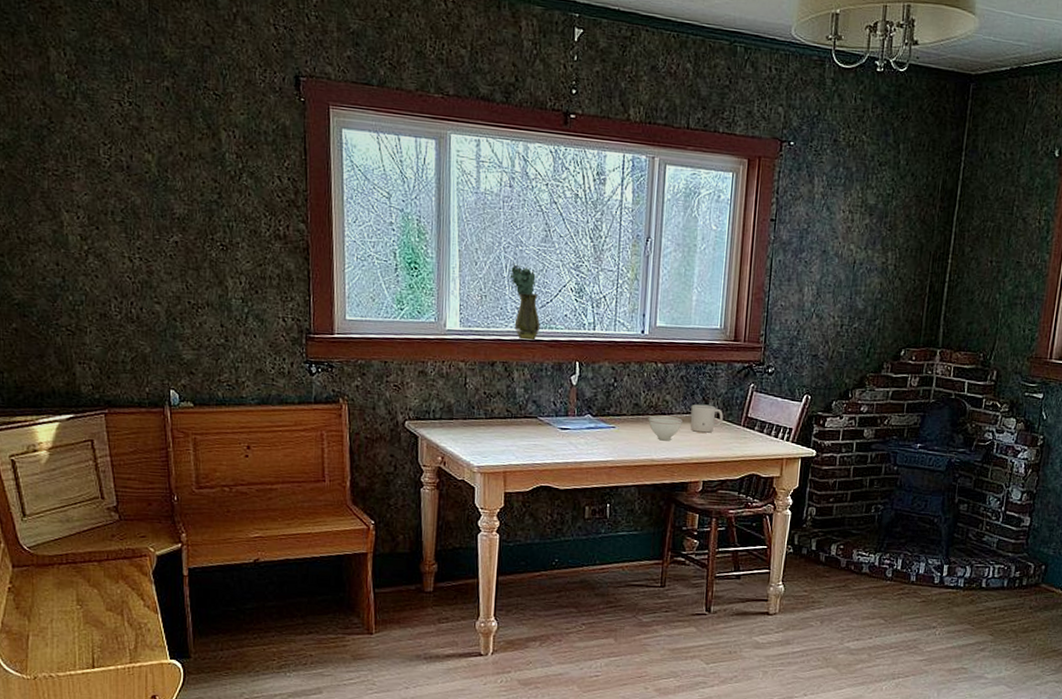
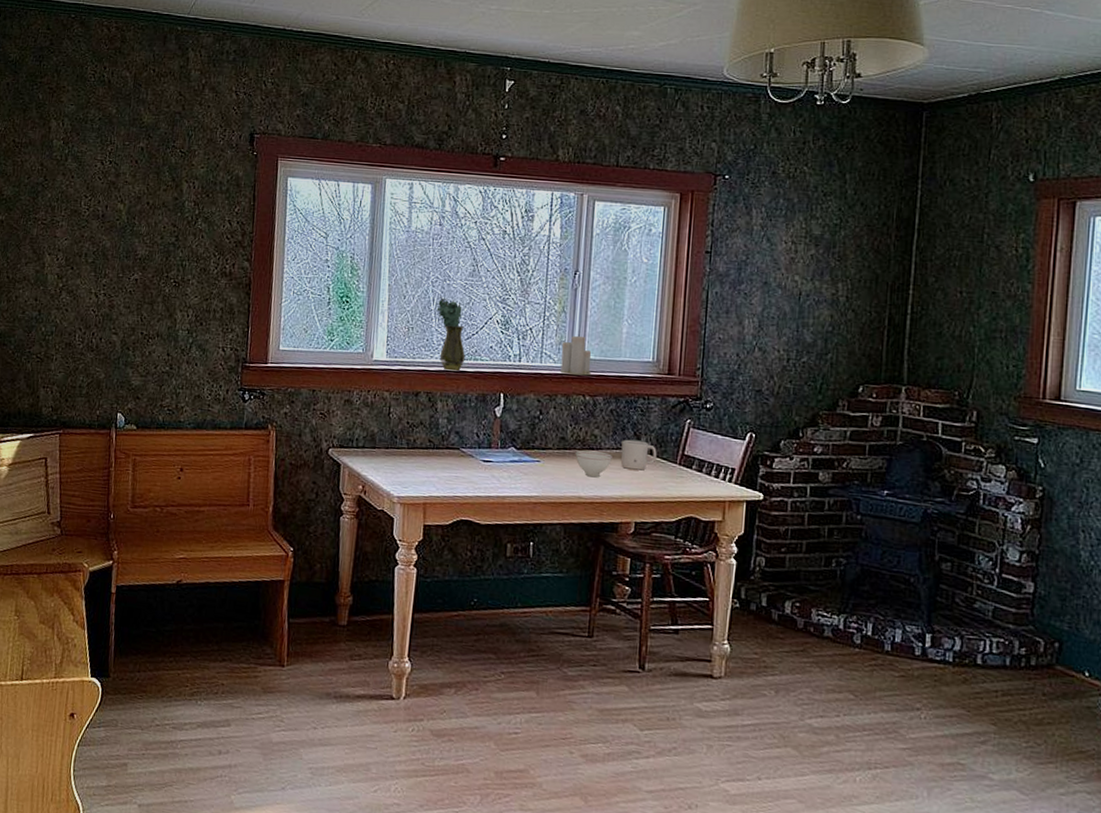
candle: none [633,302,663,344] -> present [560,334,592,376]

